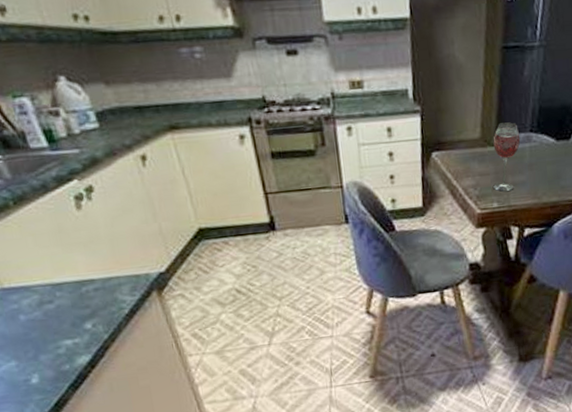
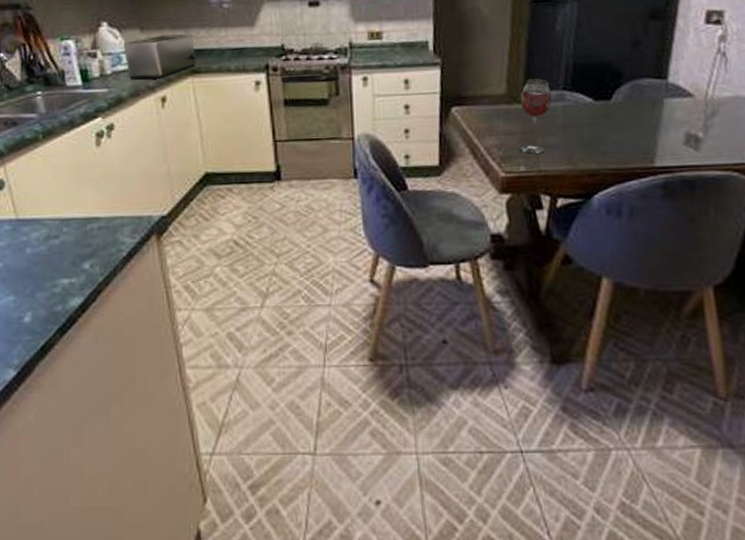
toaster: none [90,87,174,139] -> present [125,34,196,80]

